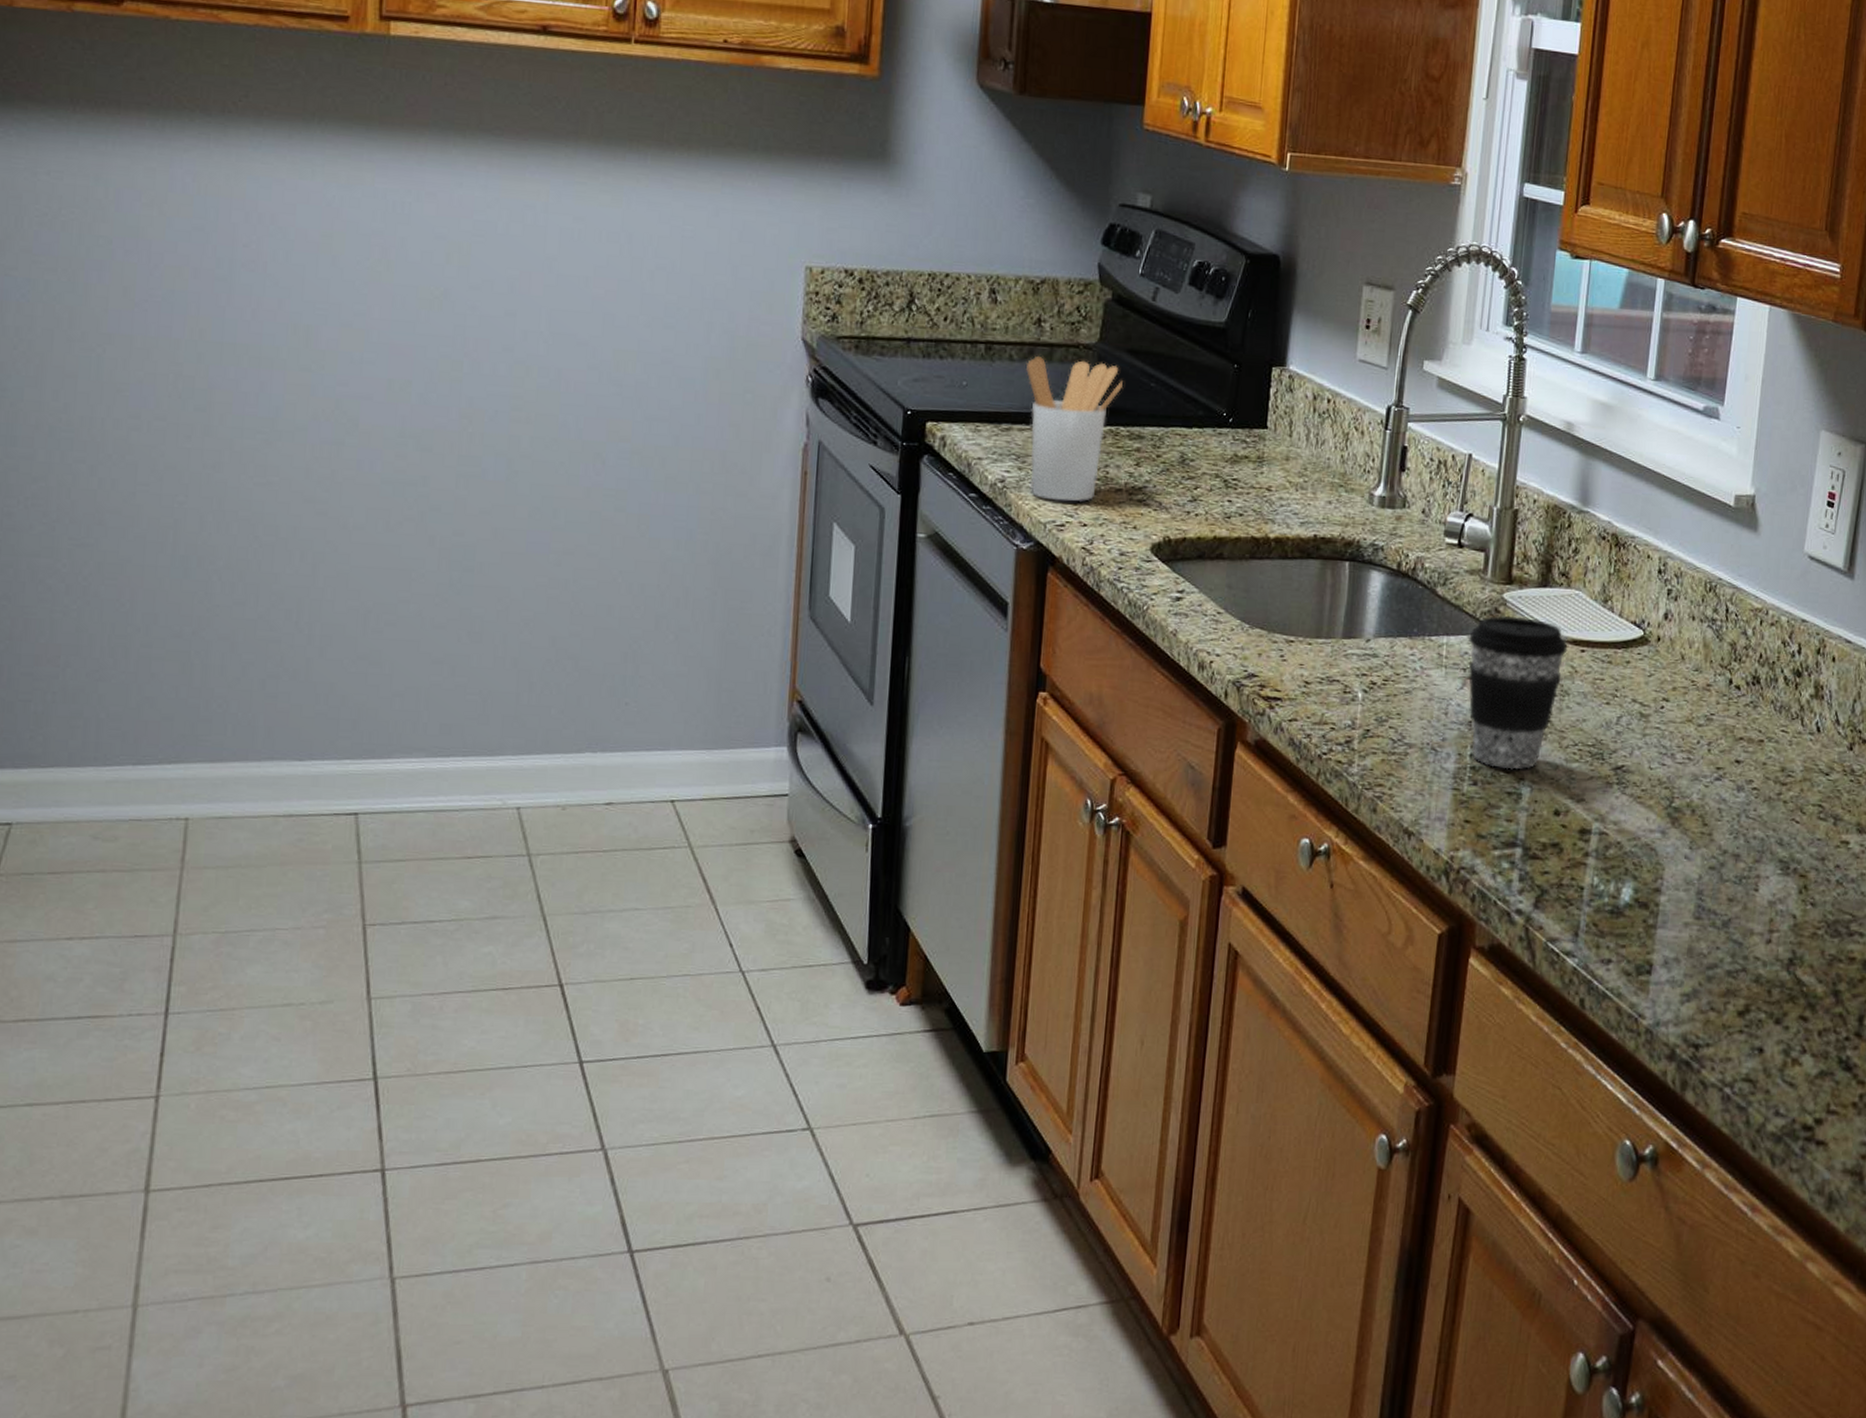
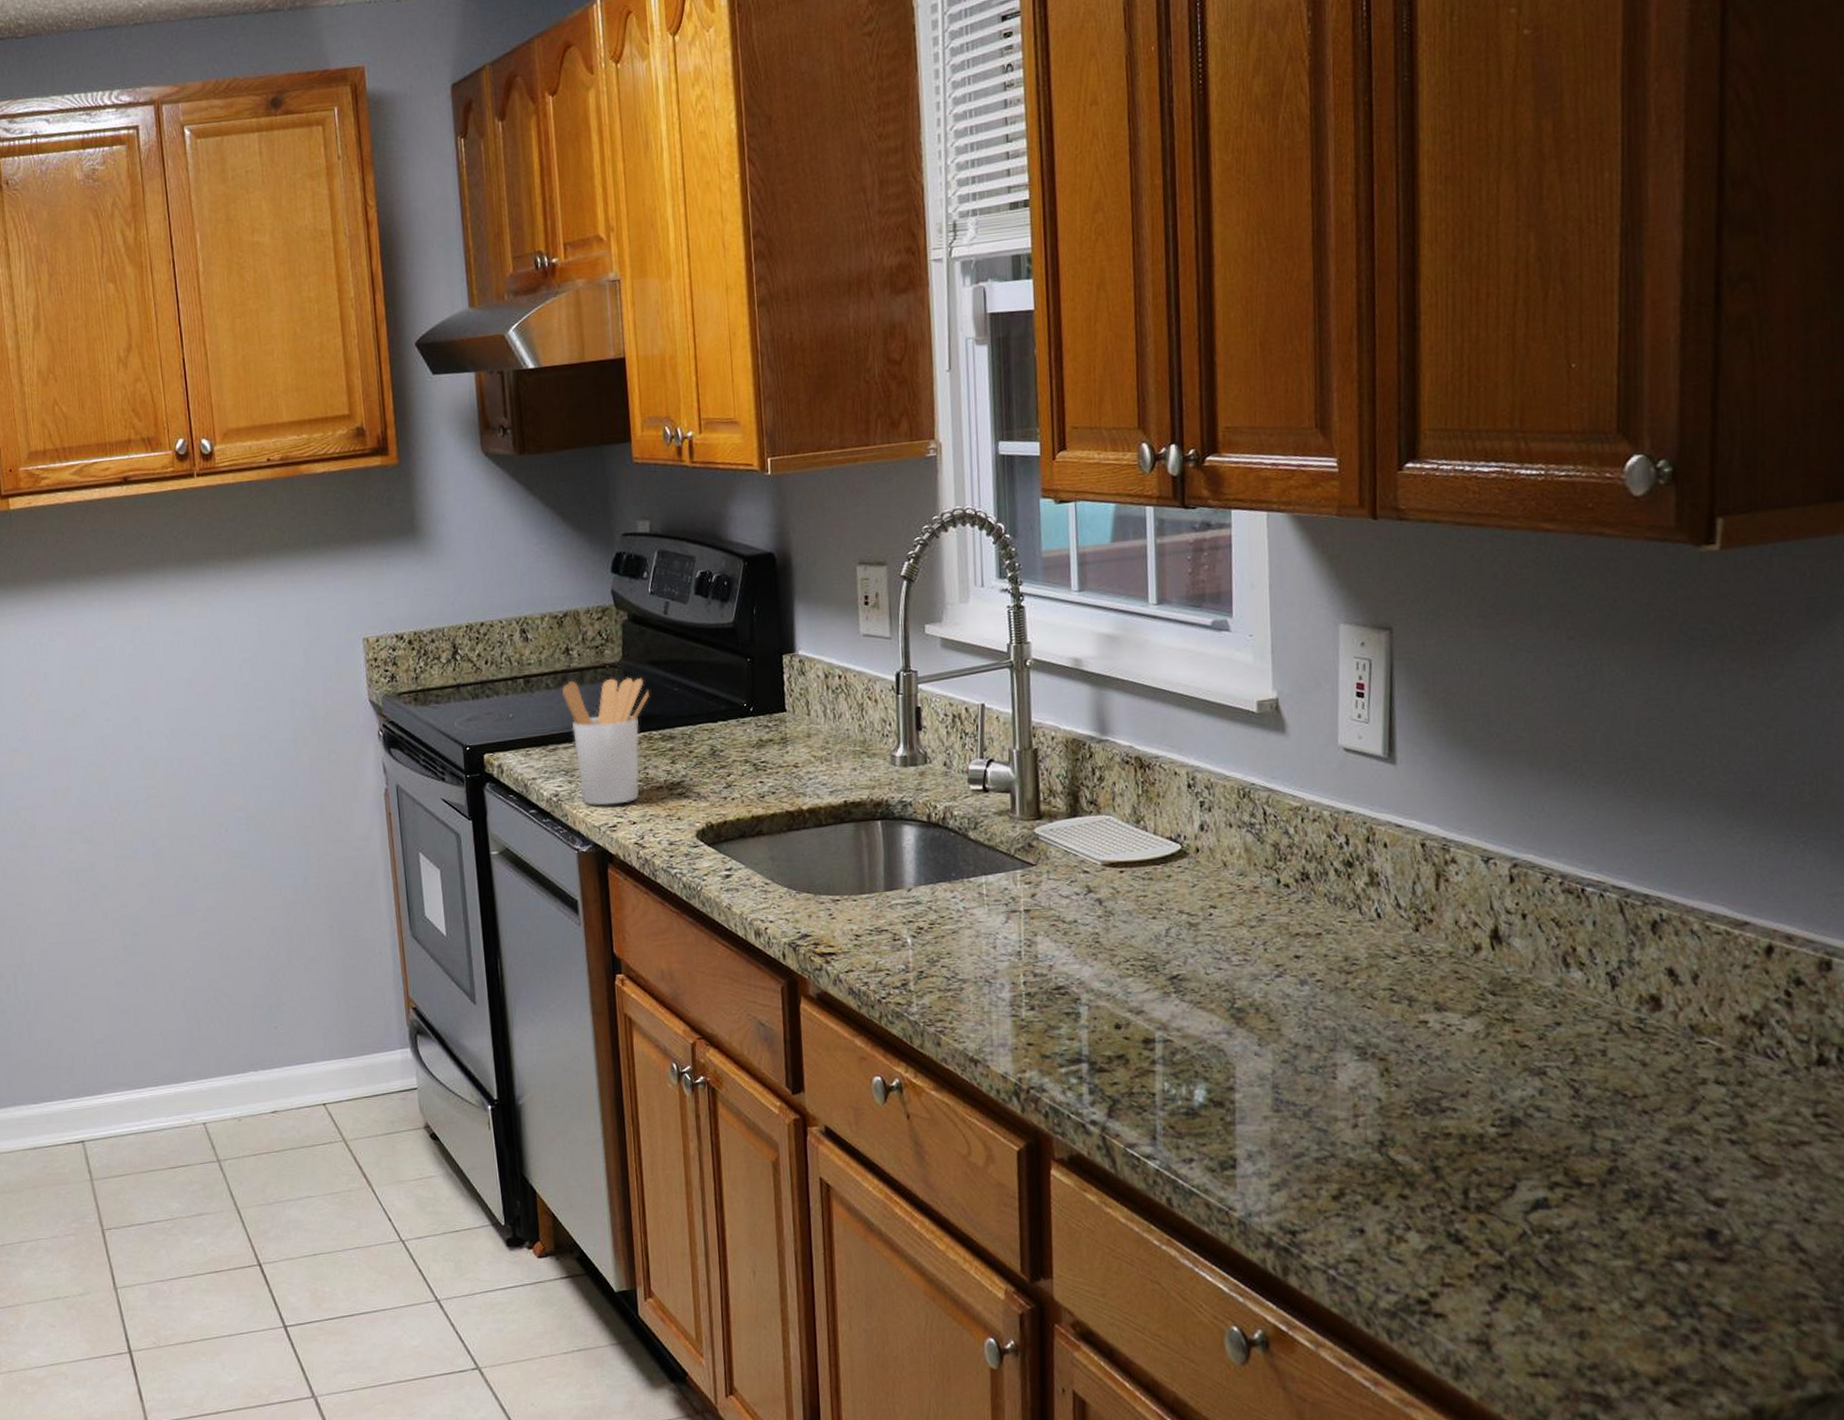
coffee cup: present [1468,615,1568,770] -> none [1005,848,1106,992]

